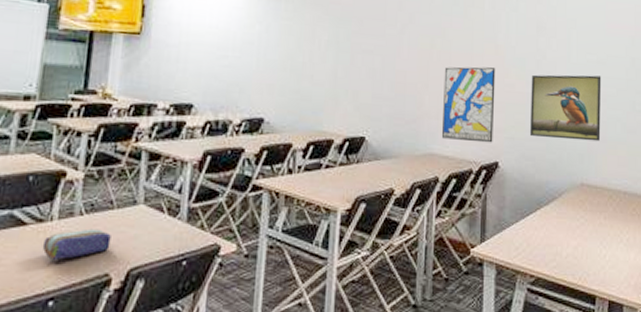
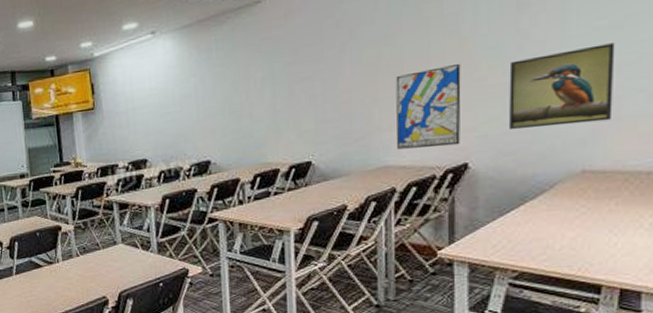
pencil case: present [42,228,111,259] -> none [55,265,103,289]

